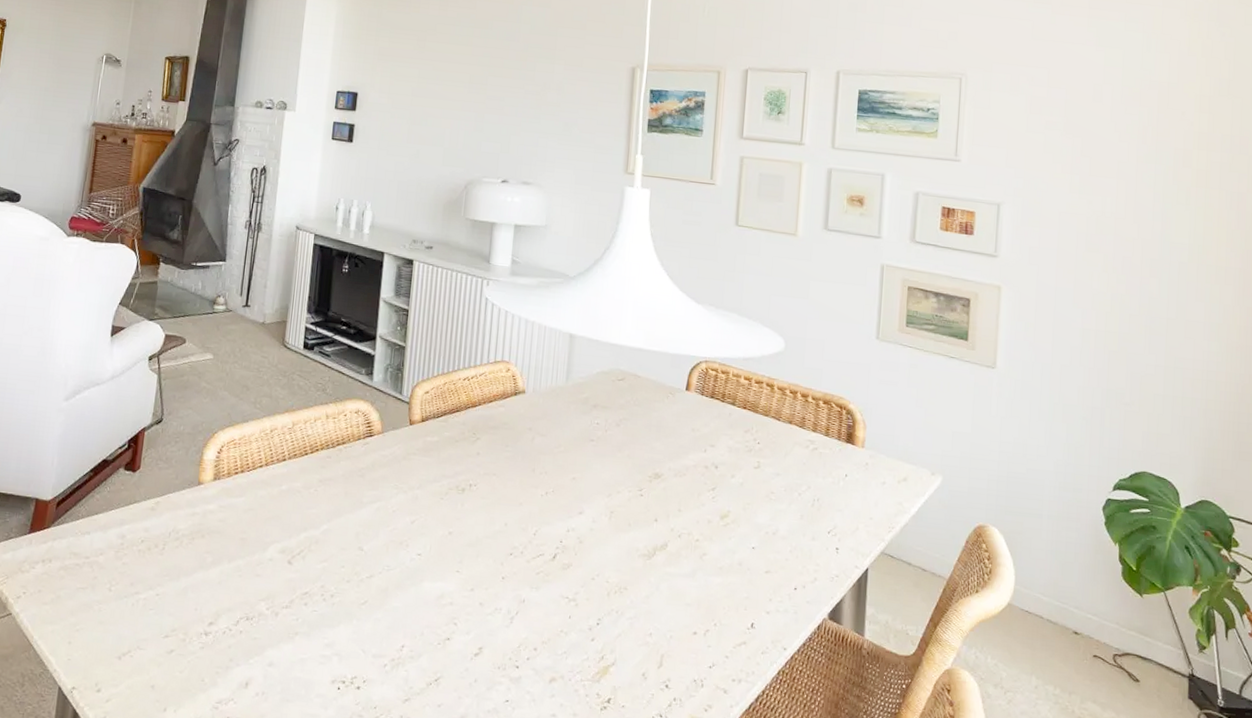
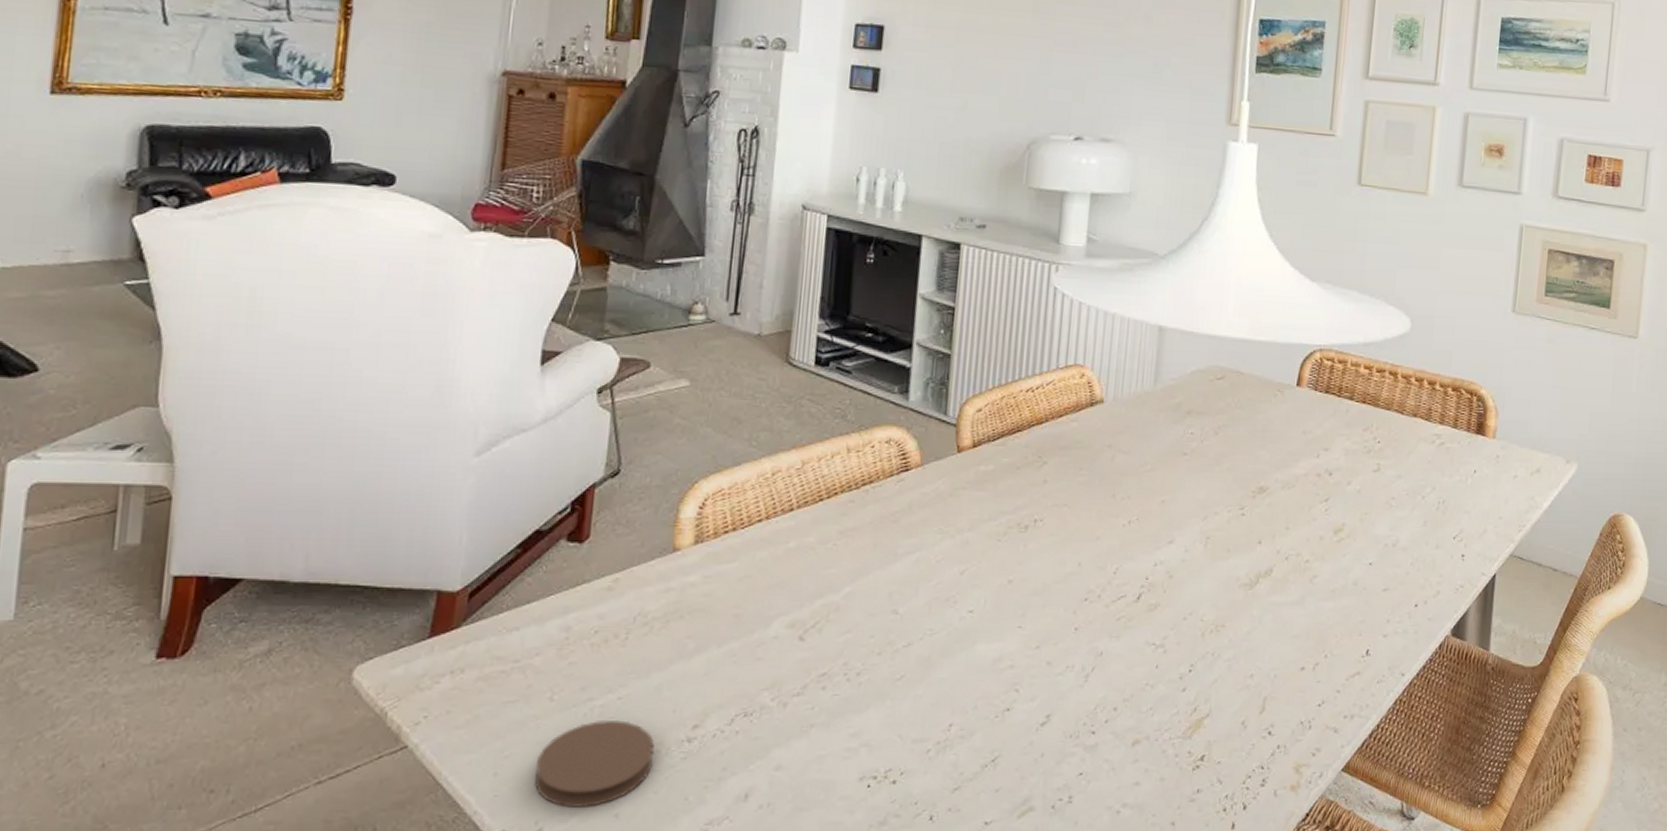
coaster: none [96,610,181,677] -> present [534,720,655,808]

